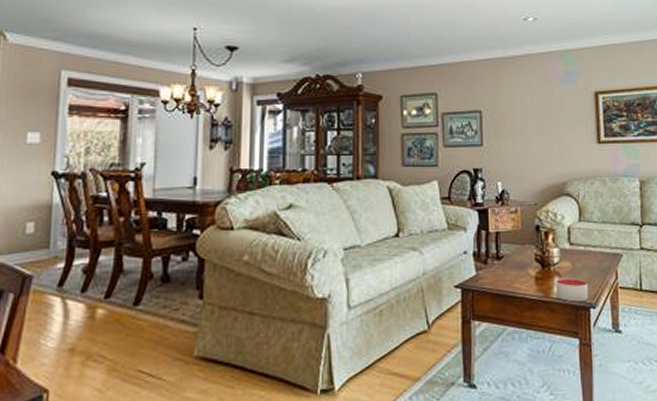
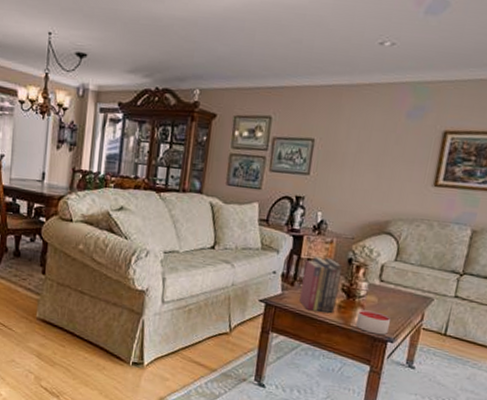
books: none [495,228,533,289] -> present [299,256,342,314]

